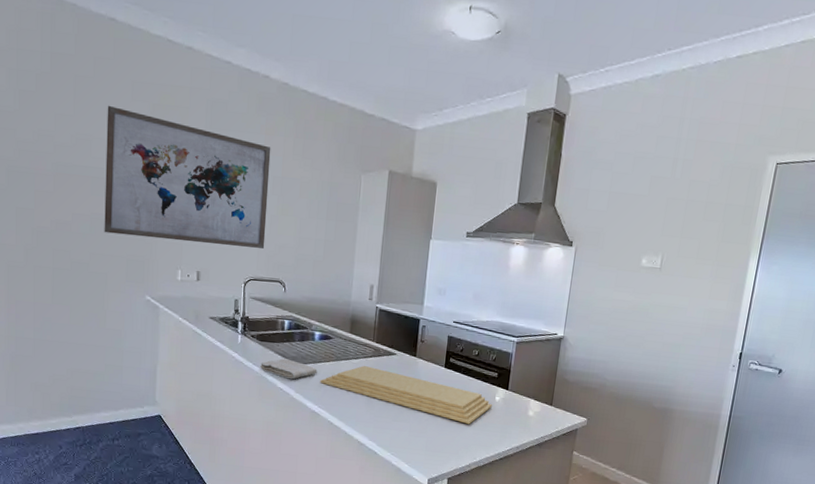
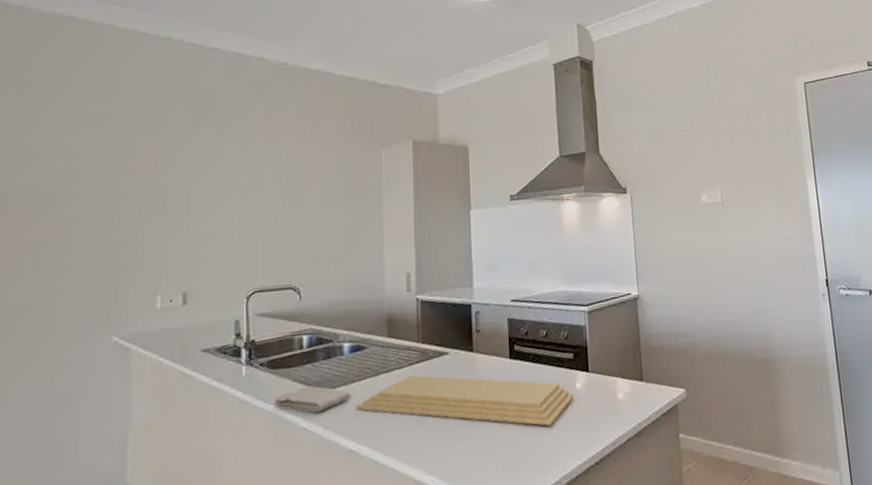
wall art: present [104,105,271,249] -> none [53,110,272,264]

